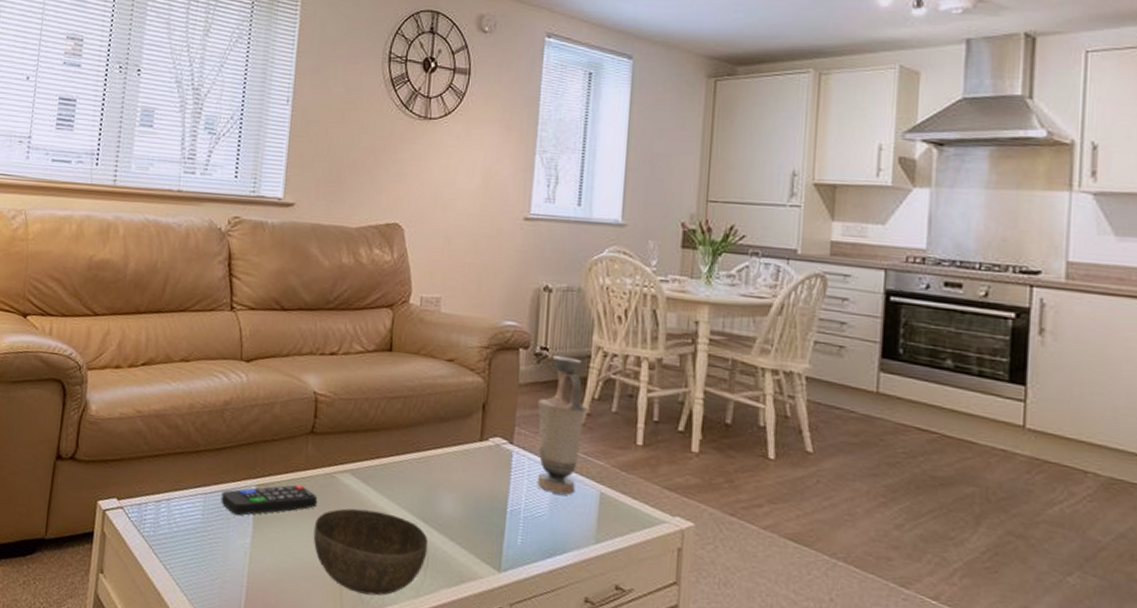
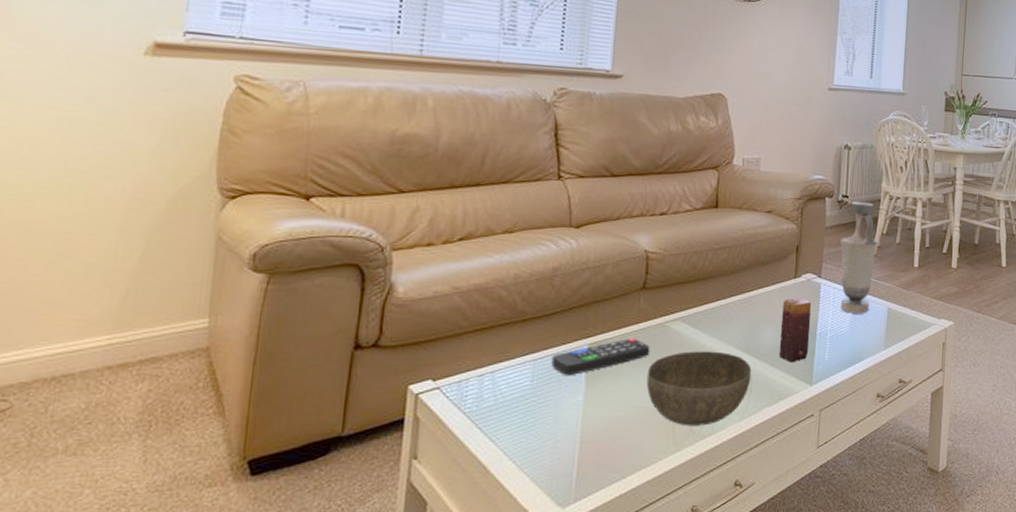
candle: none [460,463,501,541] -> present [778,297,812,363]

